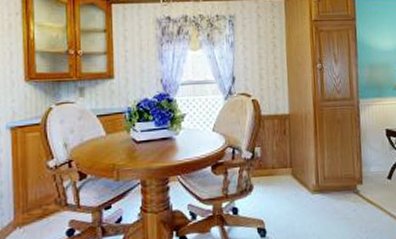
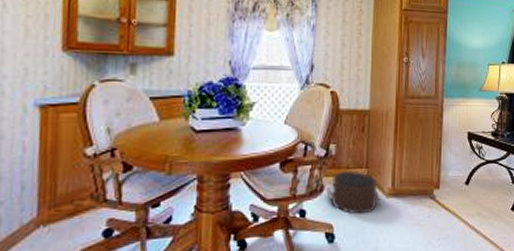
pouf: none [254,171,307,211] -> present [325,172,382,215]

